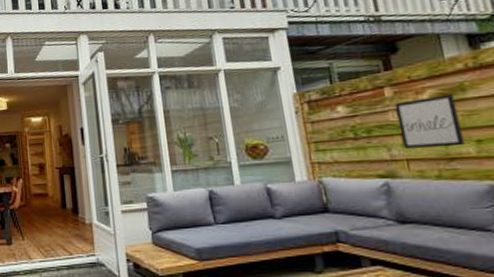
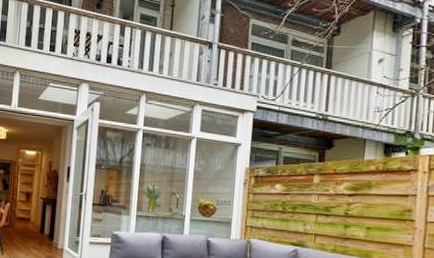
wall art: present [394,94,465,149] -> none [315,188,362,230]

